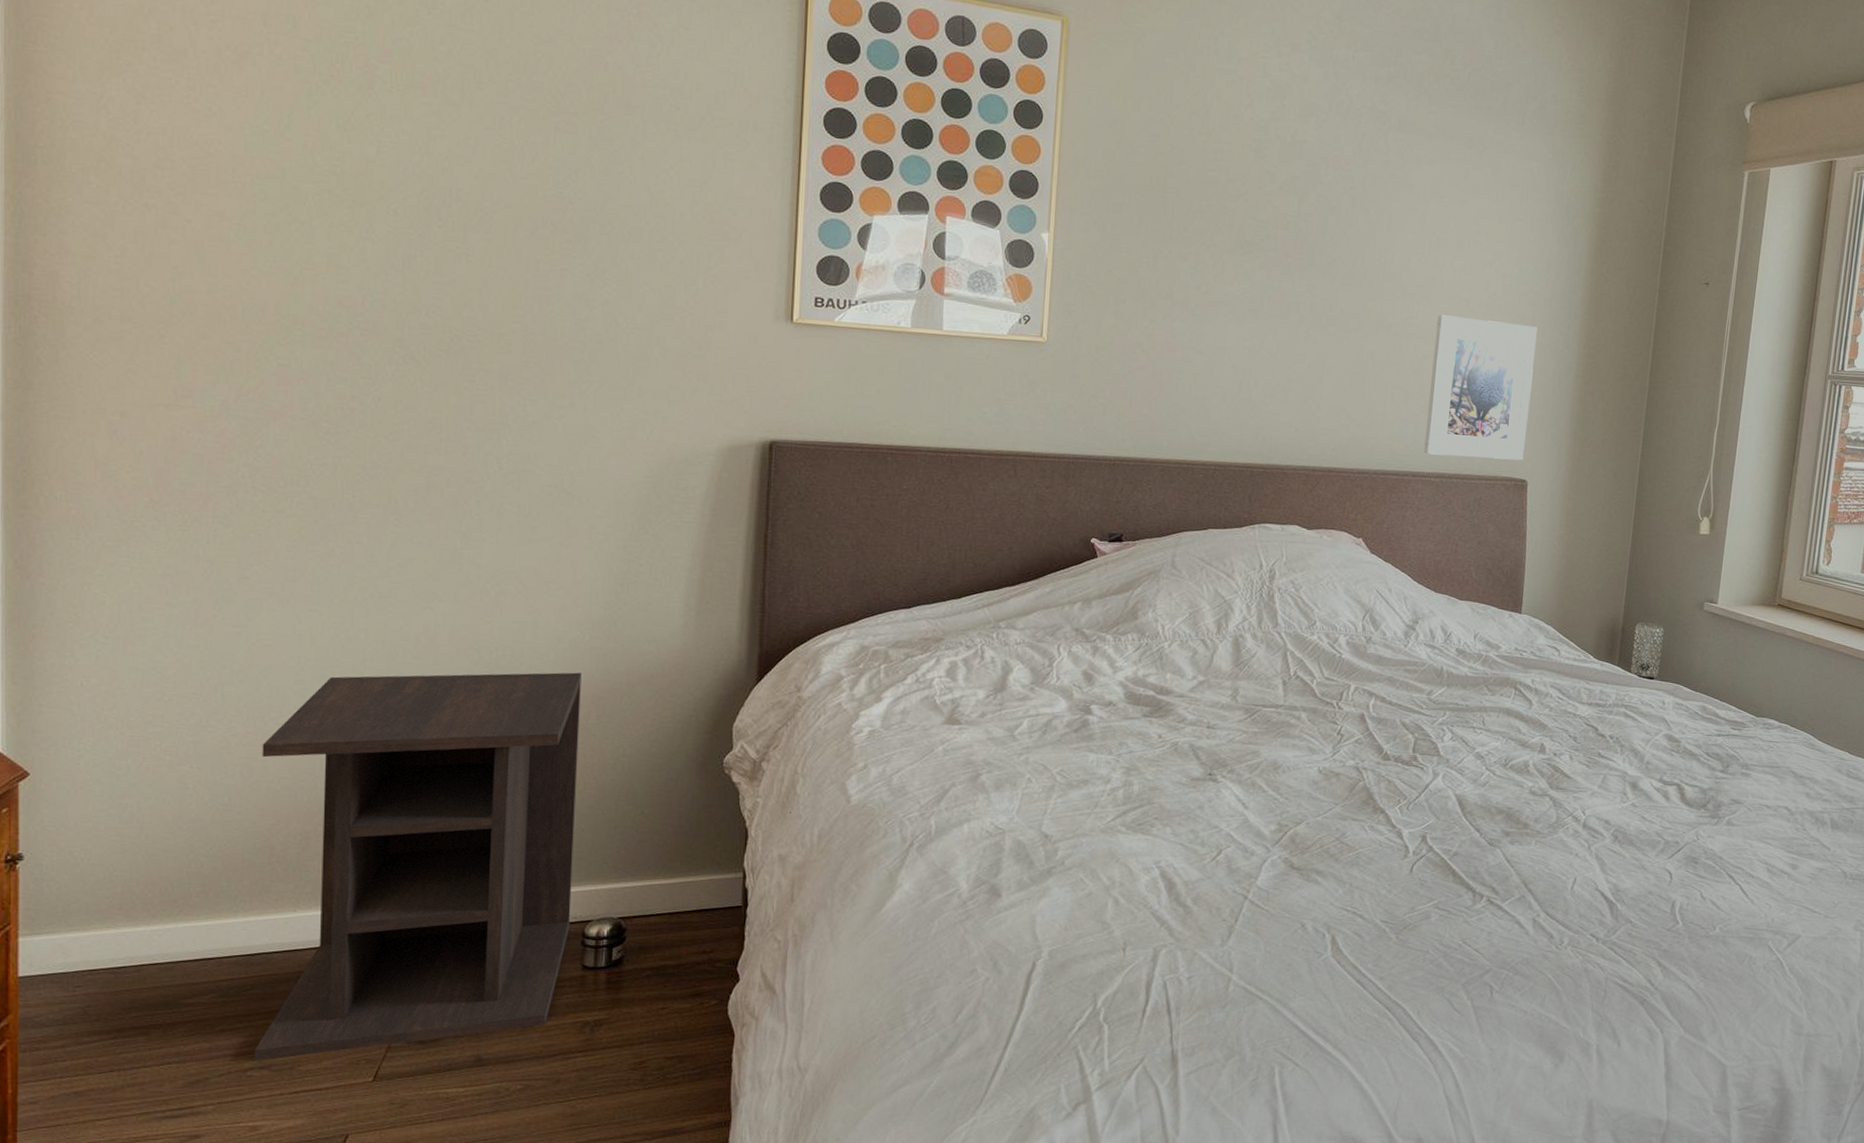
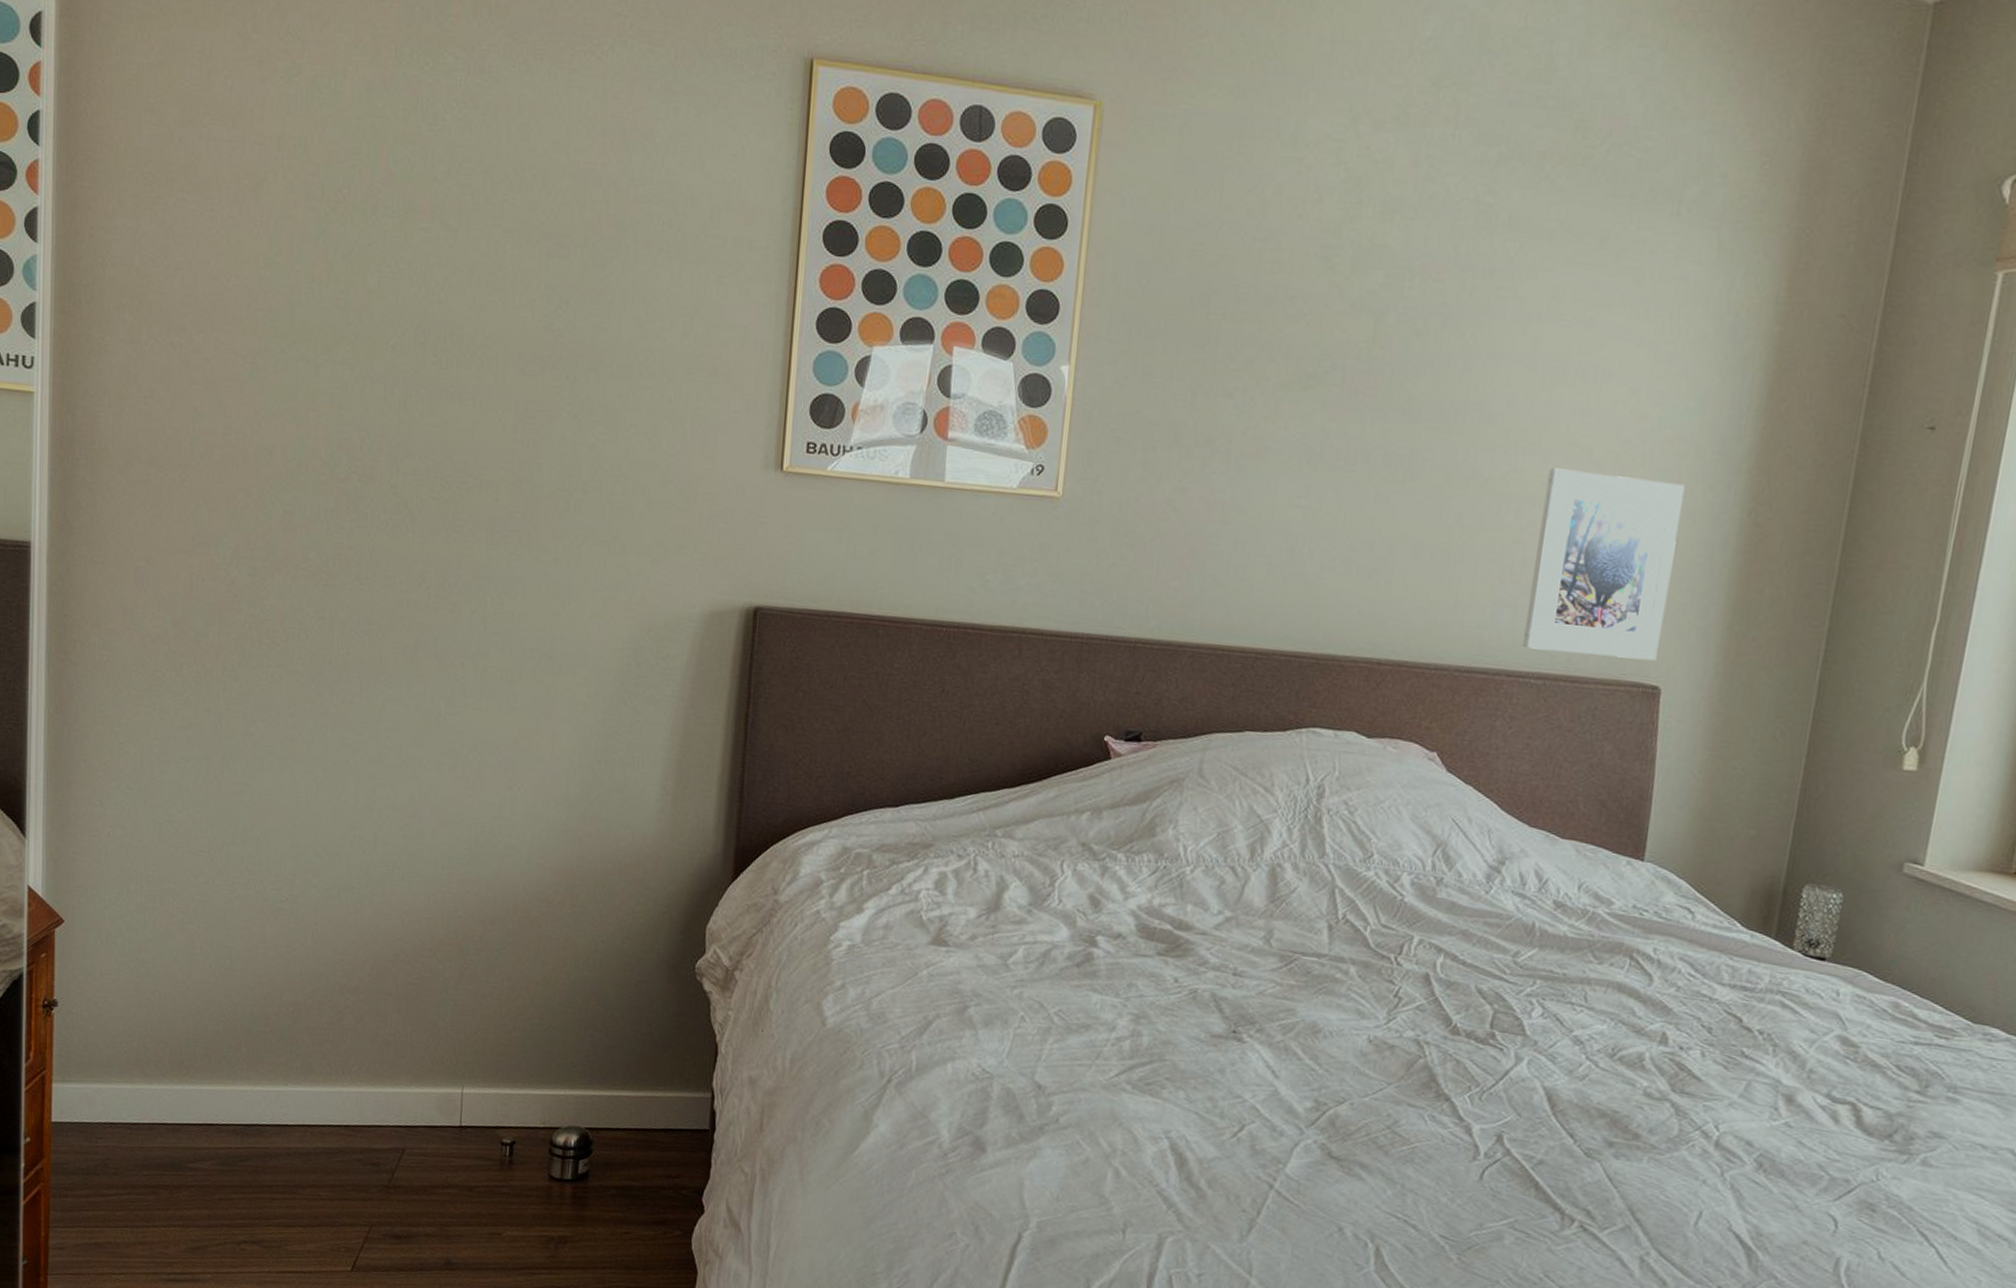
nightstand: present [254,672,581,1061] -> none [246,843,557,1236]

